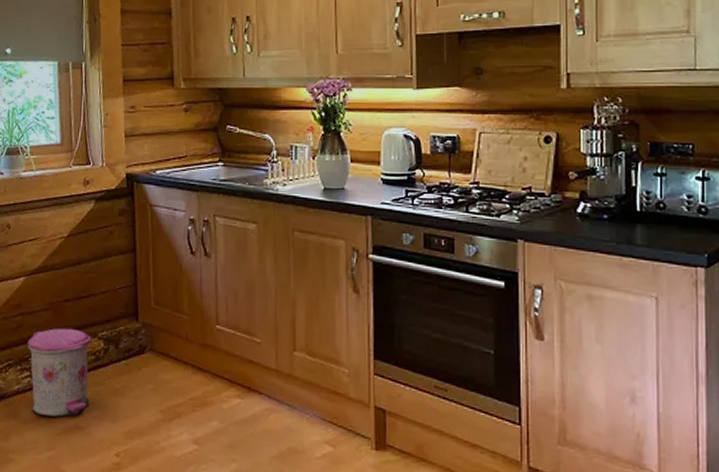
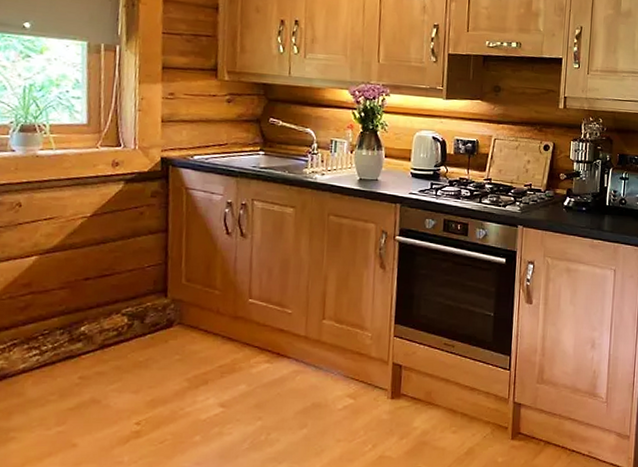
trash can: present [28,328,91,417] -> none [38,305,114,392]

